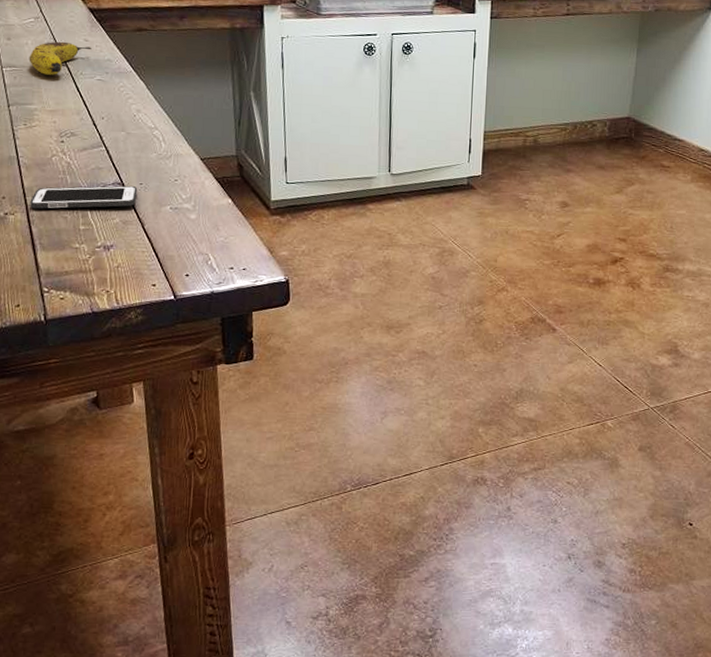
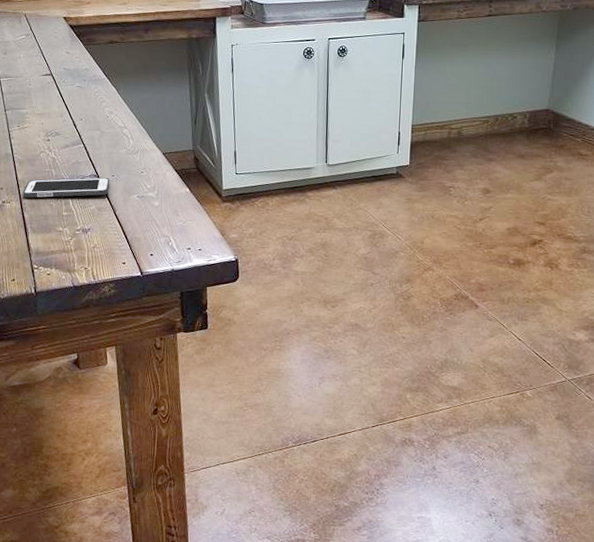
fruit: present [29,41,92,75] -> none [21,54,72,84]

